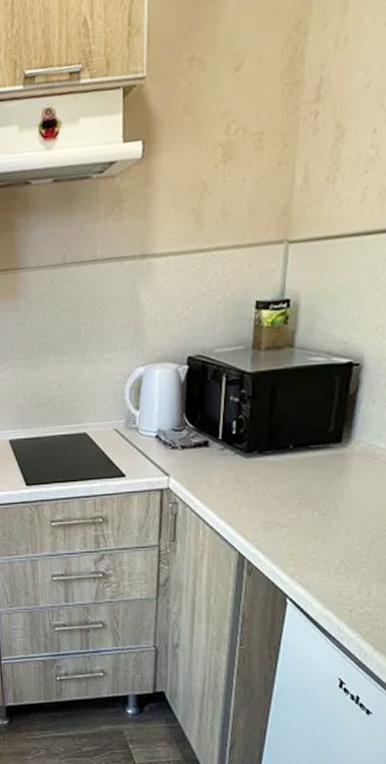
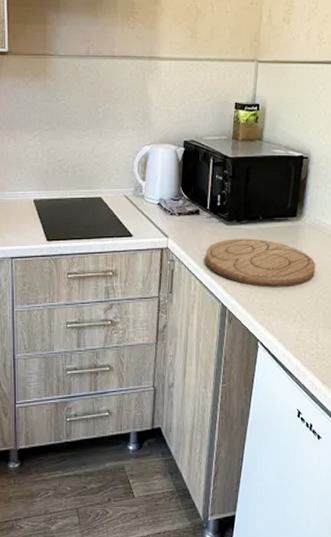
cutting board: none [217,472,369,533] -> present [206,238,316,288]

